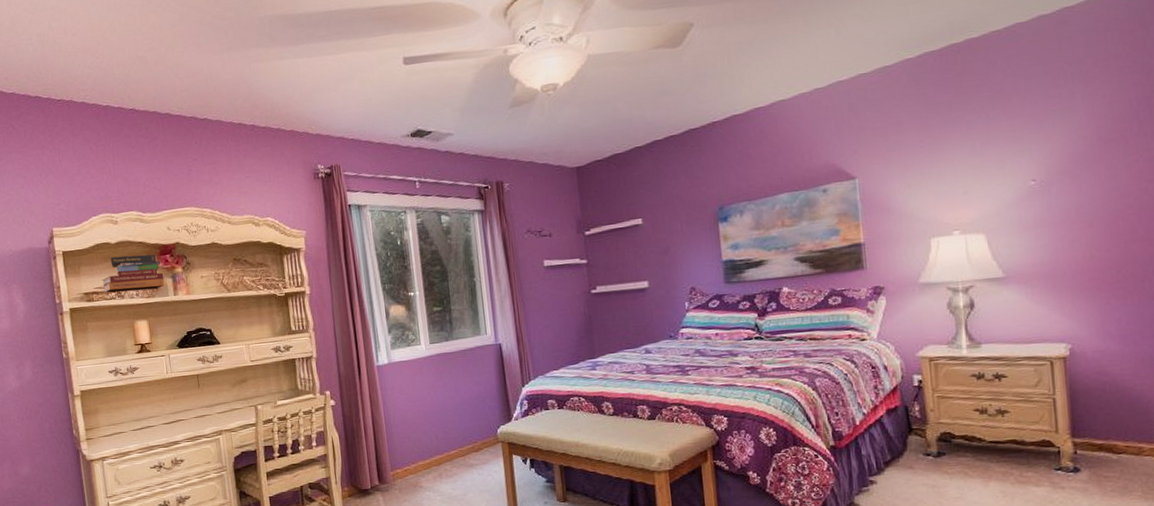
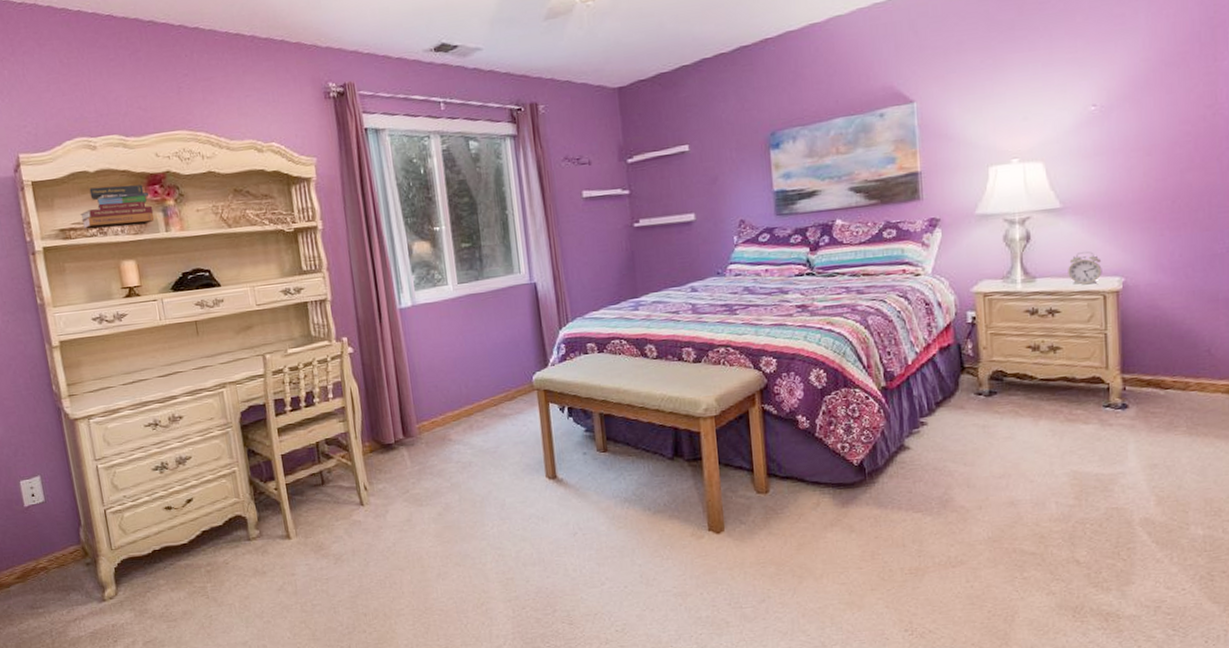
alarm clock: none [1013,318,1048,351] -> present [1068,251,1102,285]

